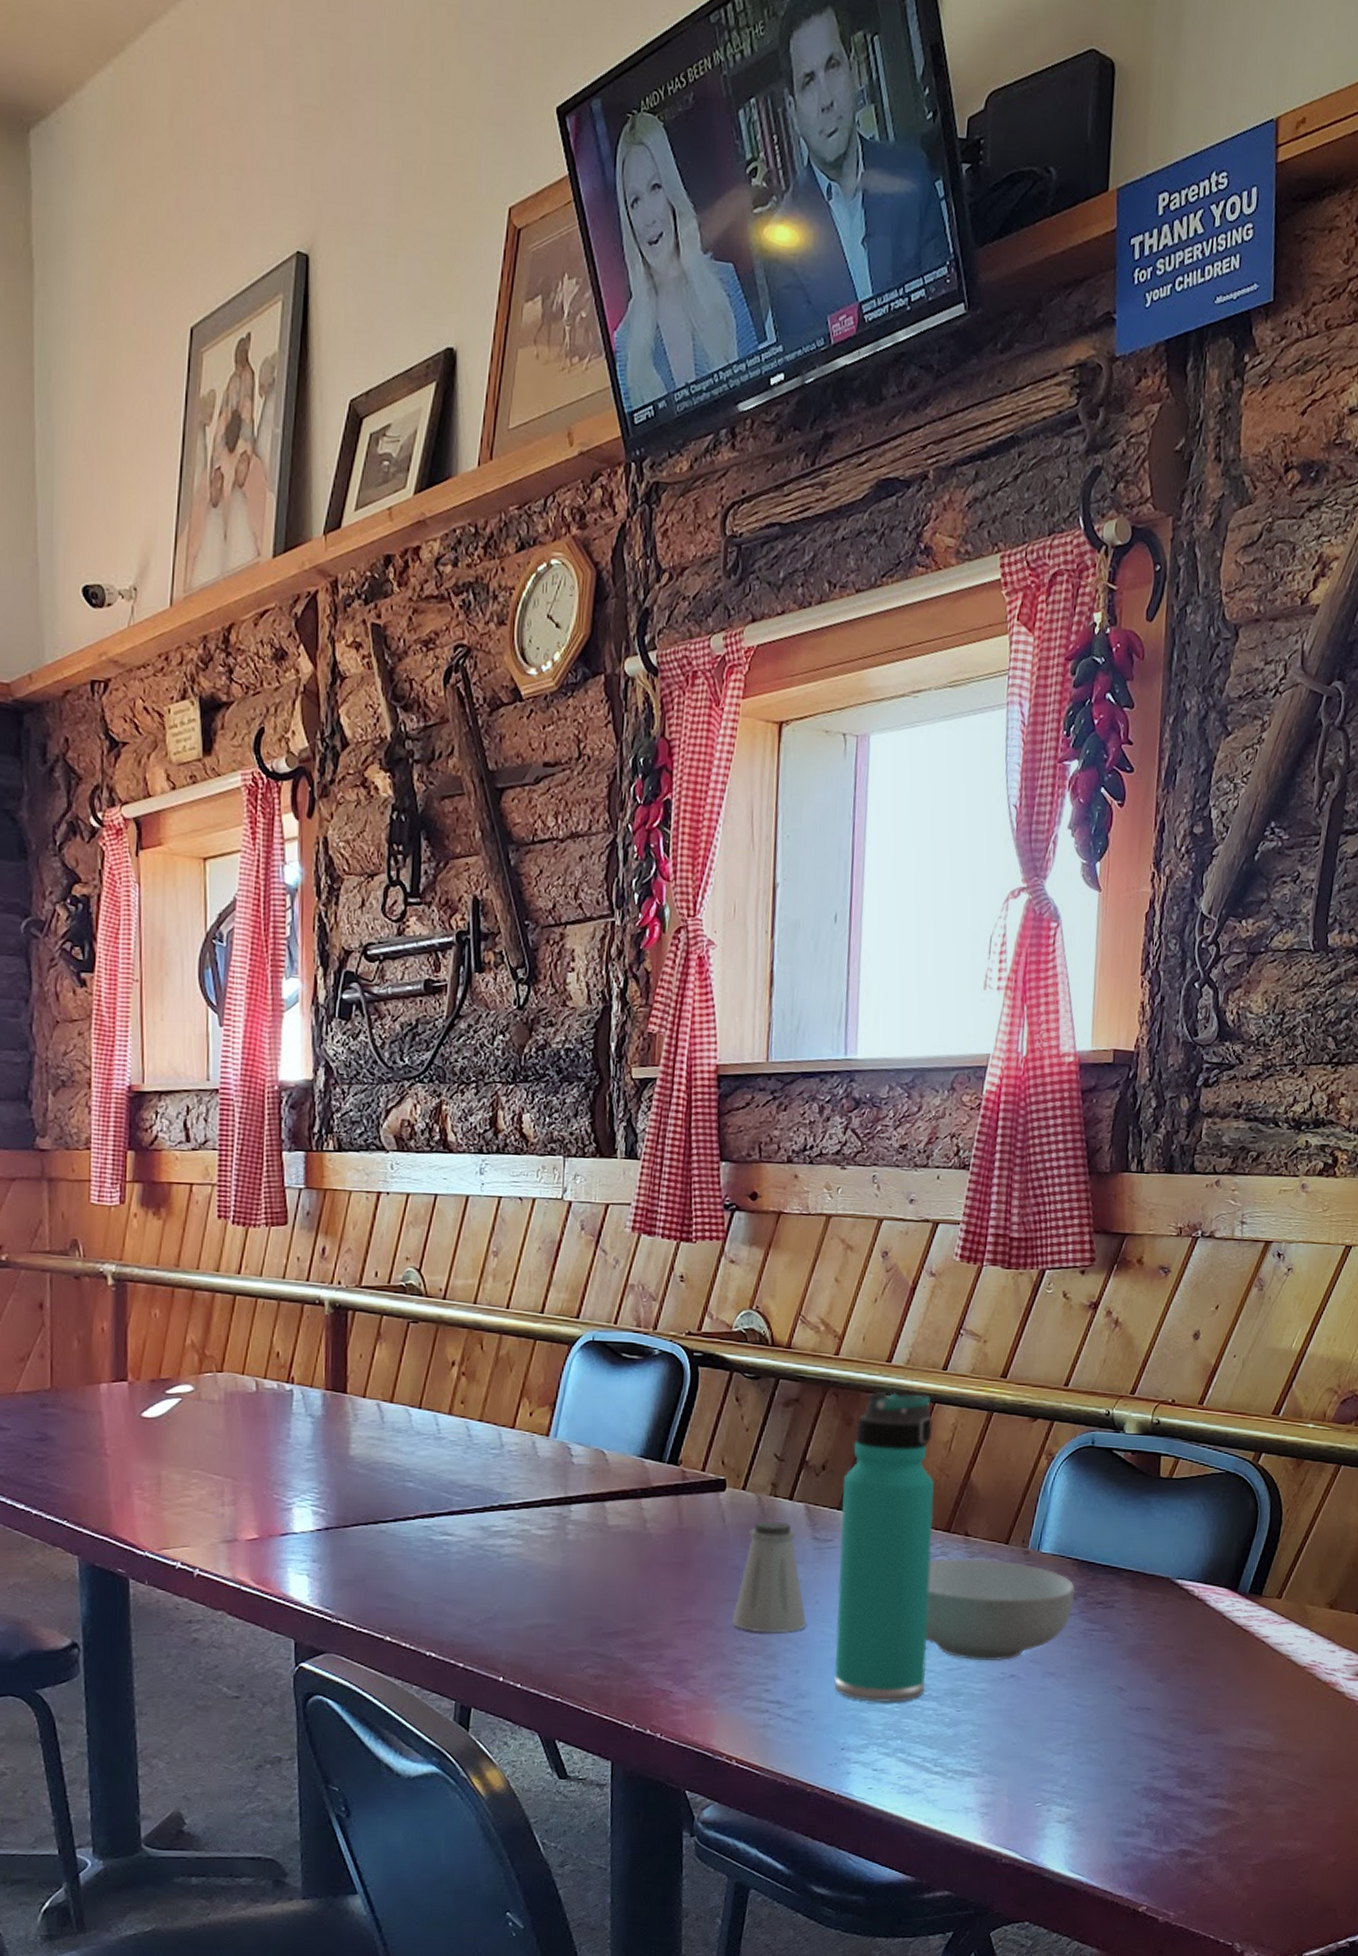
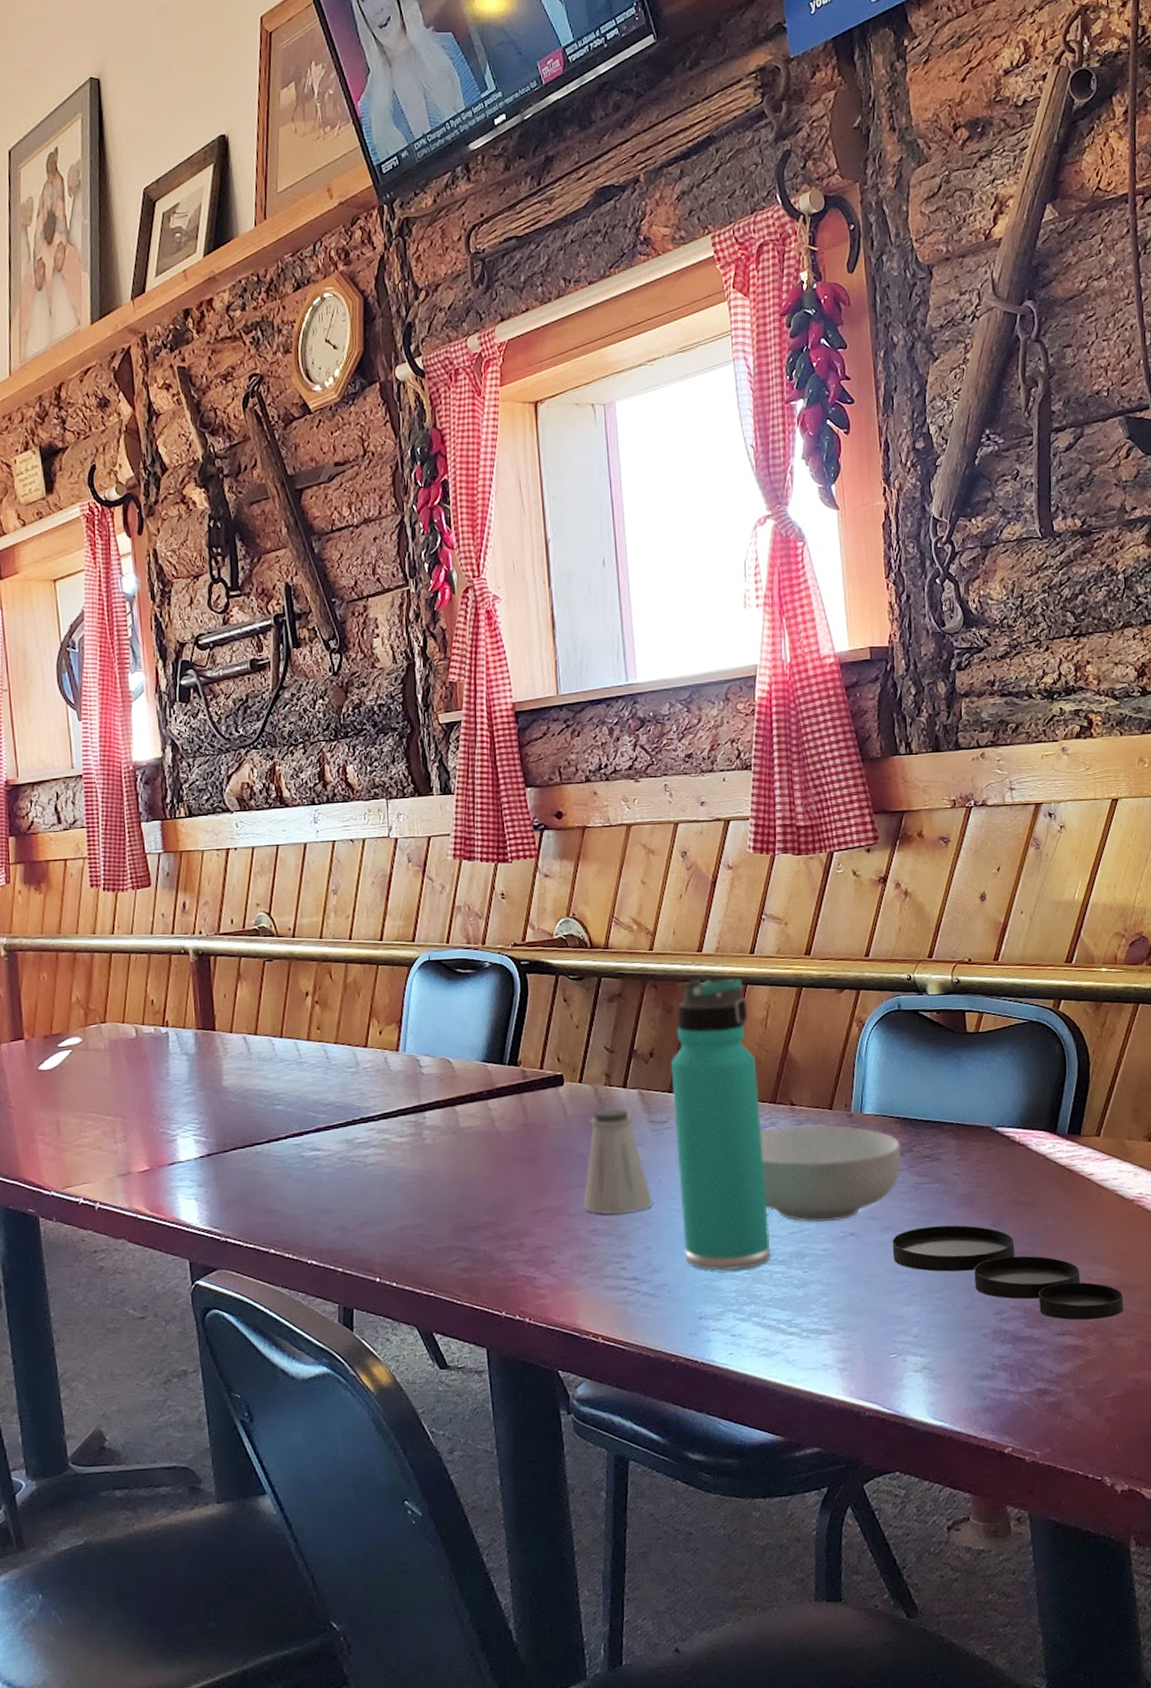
plate: none [1051,1675,1280,1785] -> present [892,1225,1124,1320]

